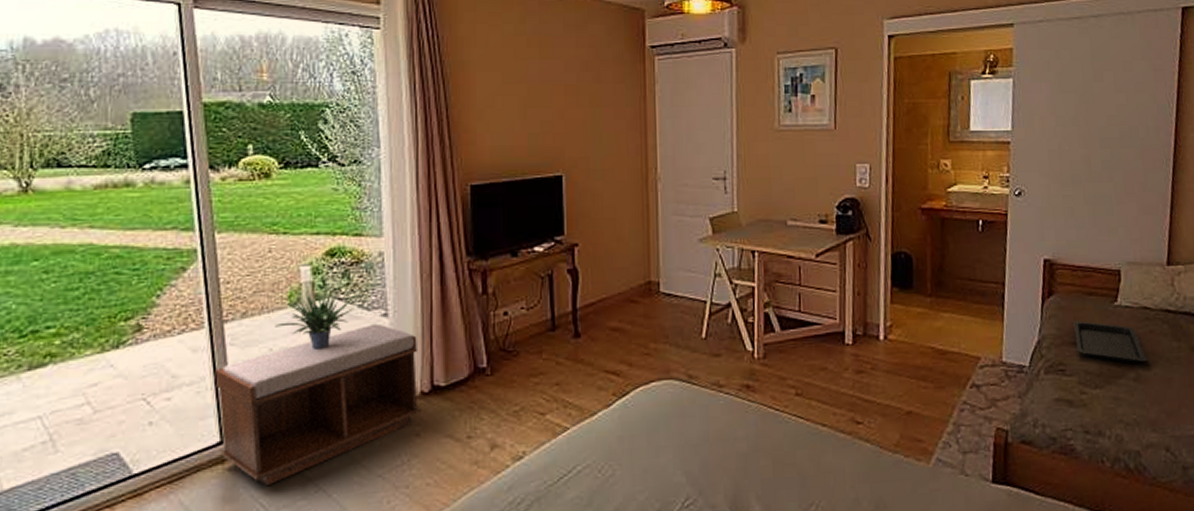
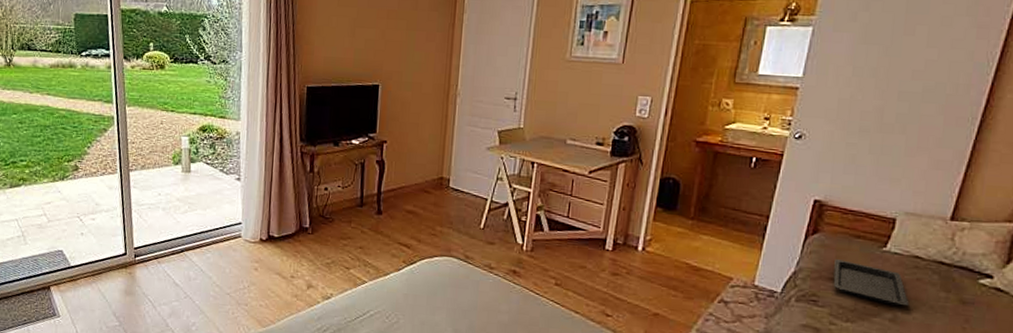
bench: present [215,323,420,485] -> none [123,184,260,288]
potted plant: present [275,277,360,349] -> none [163,147,222,199]

